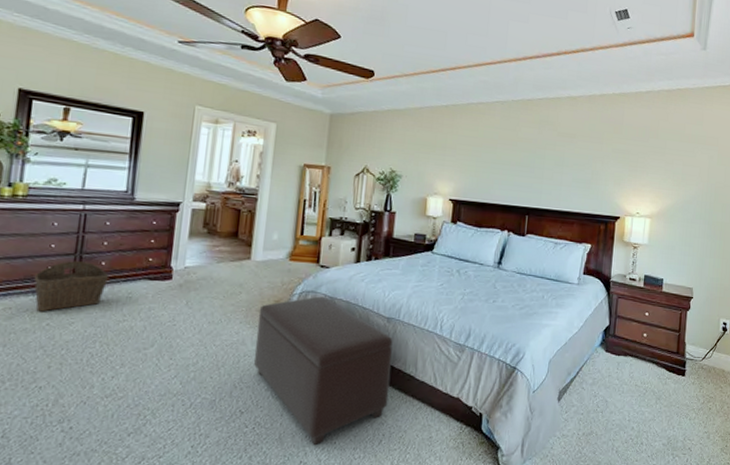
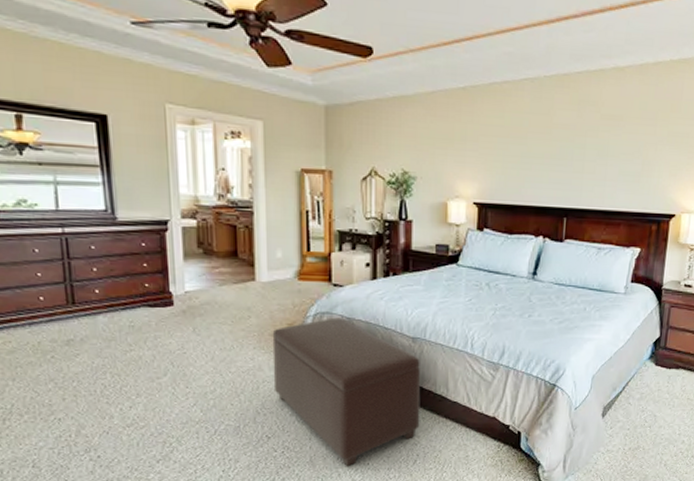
wicker basket: present [34,261,110,312] -> none [26,290,106,345]

